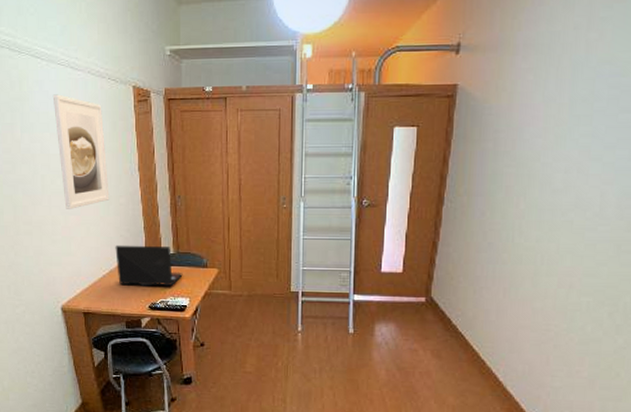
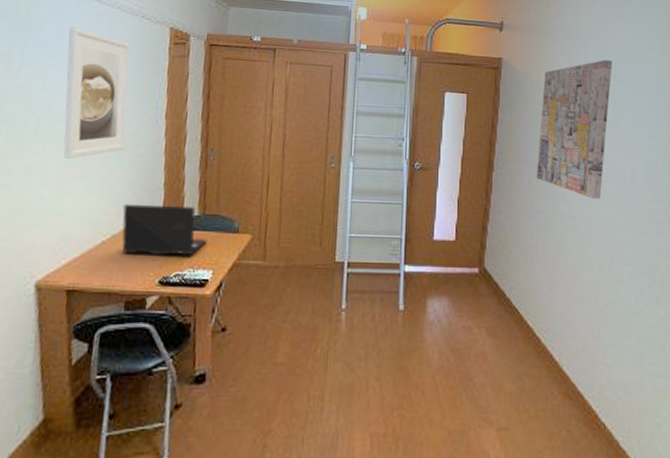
wall art: none [489,74,591,230] -> present [536,59,613,200]

